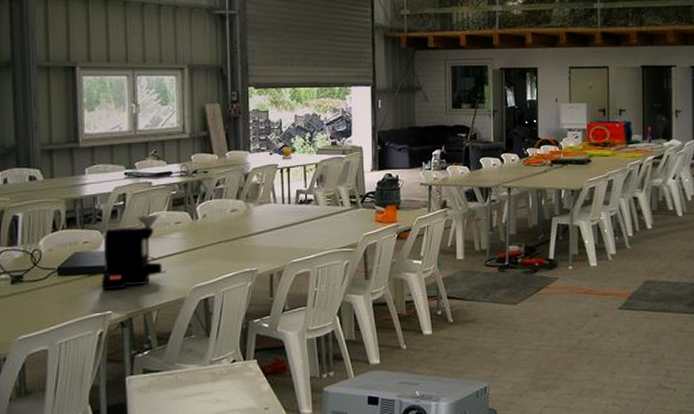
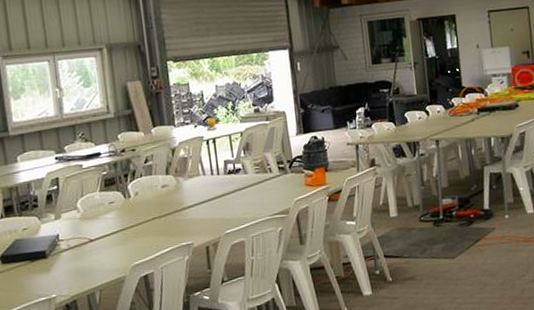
coffee roaster: present [101,215,166,291] -> none [41,197,105,275]

